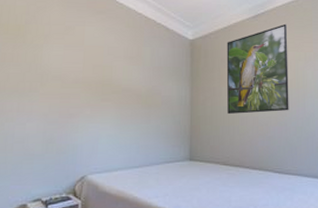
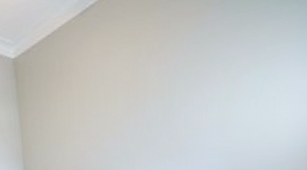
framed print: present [226,23,289,115] -> none [51,11,126,132]

